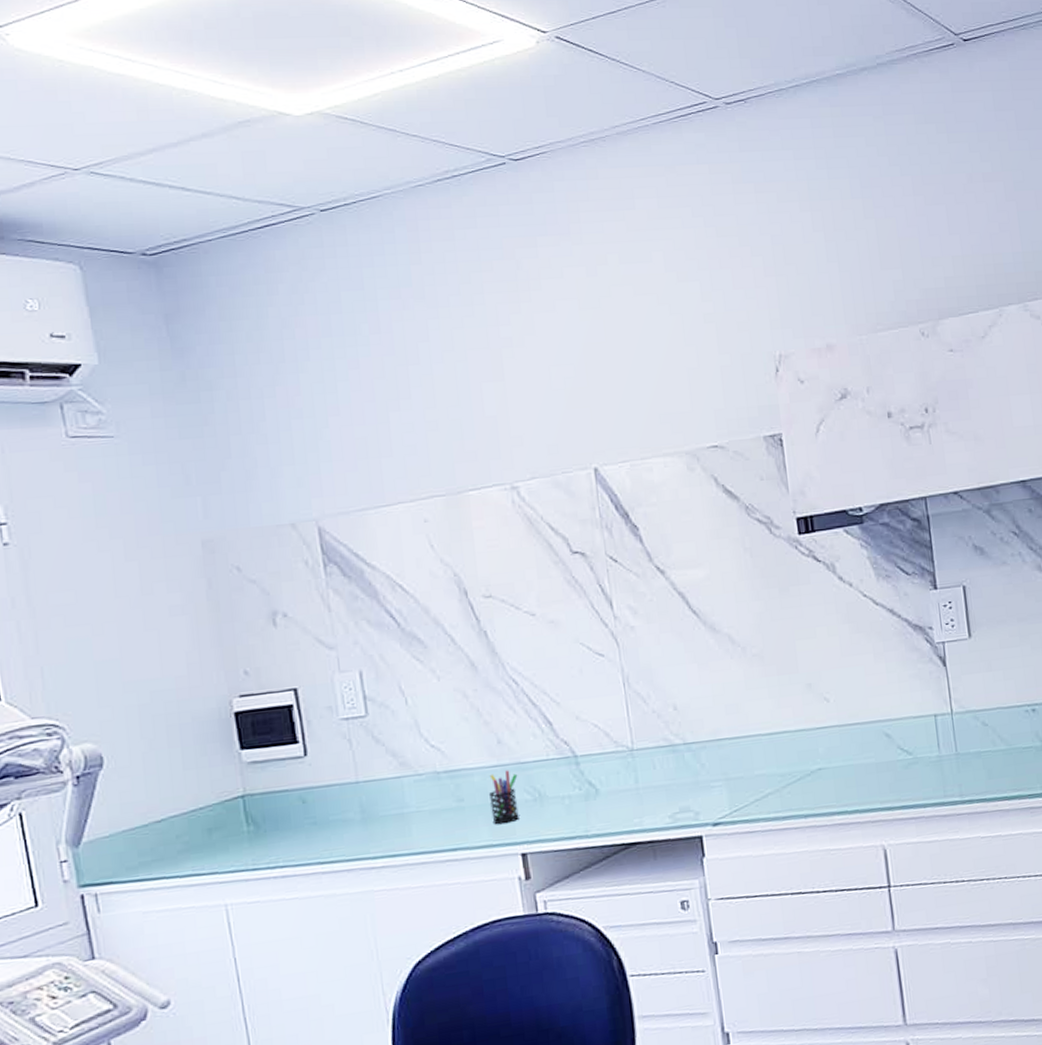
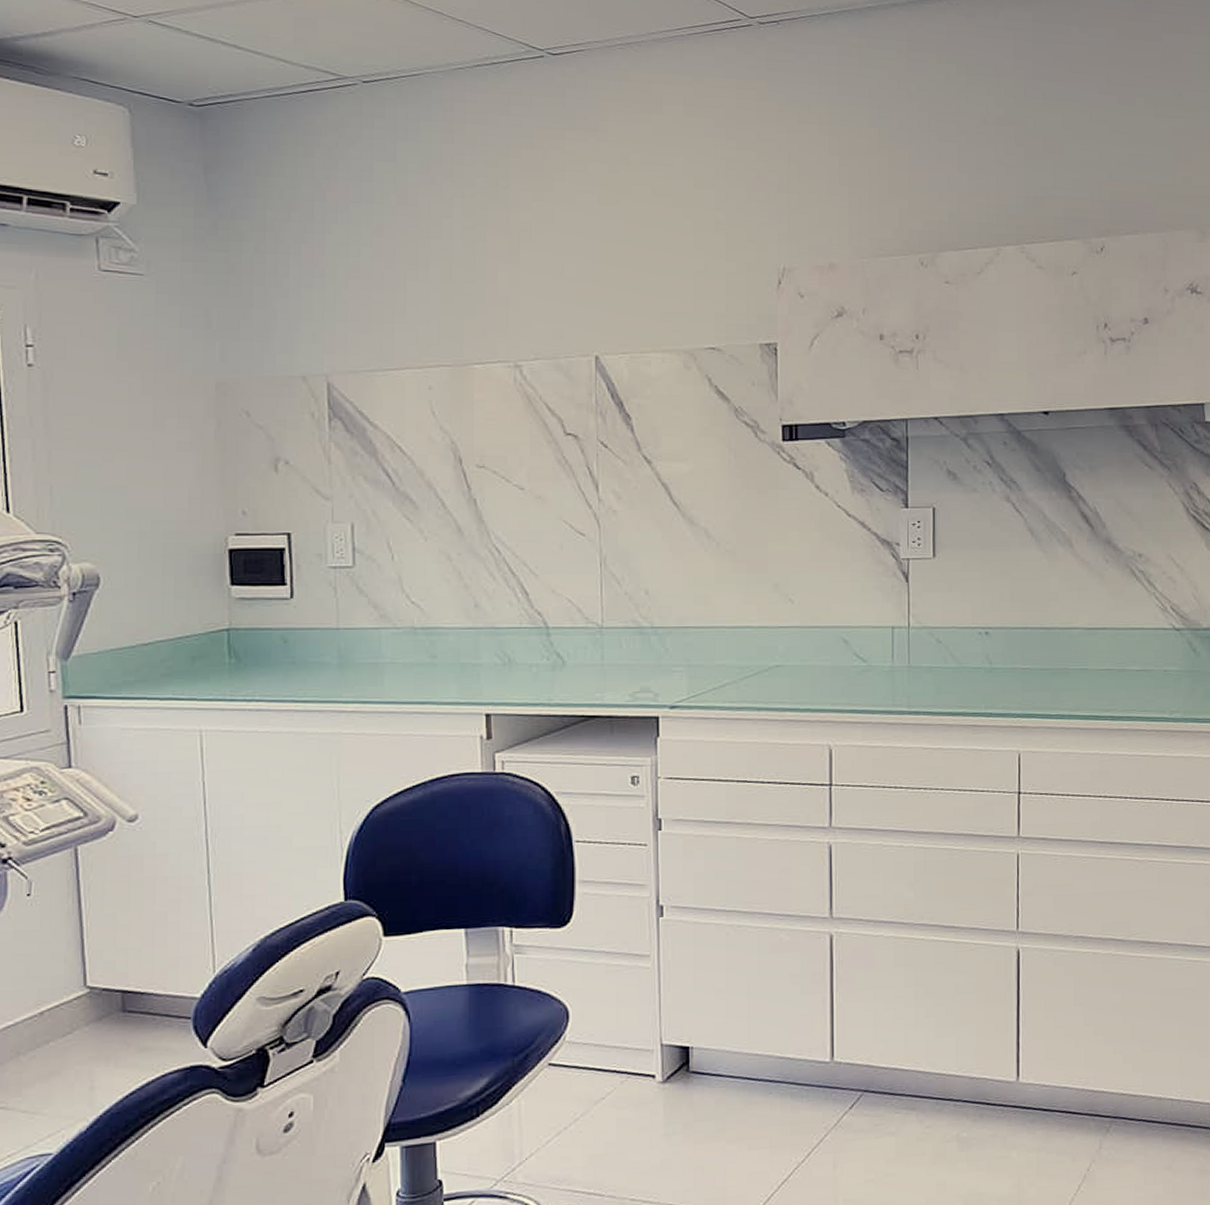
pen holder: present [488,770,519,825] -> none [460,633,491,684]

